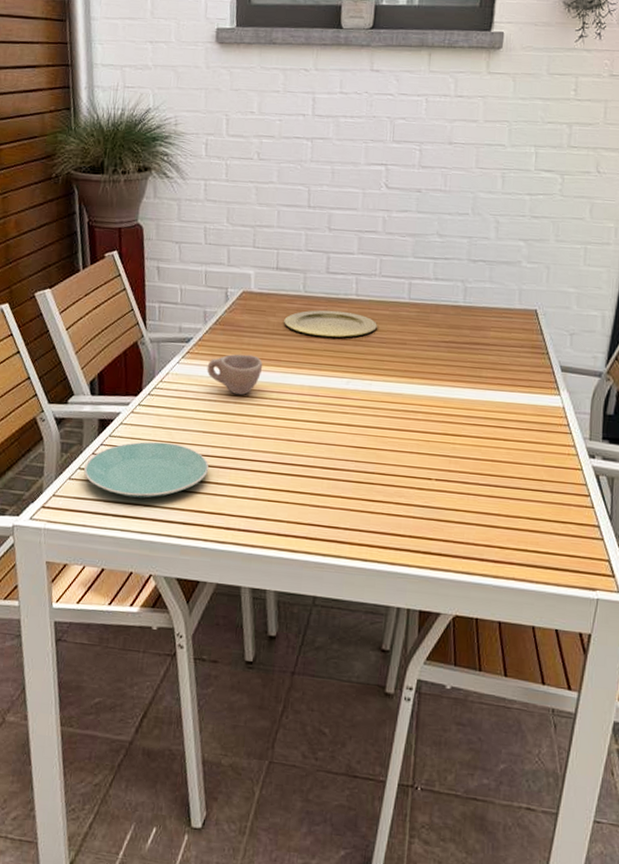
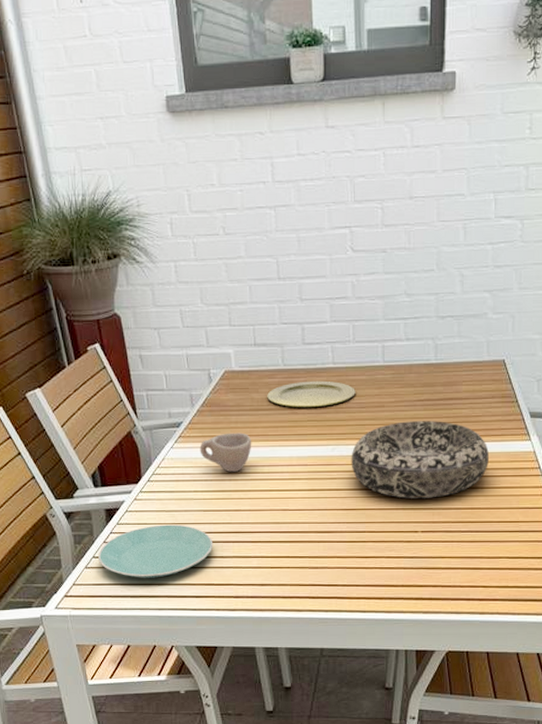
decorative bowl: none [365,361,515,445] -> present [351,421,490,498]

